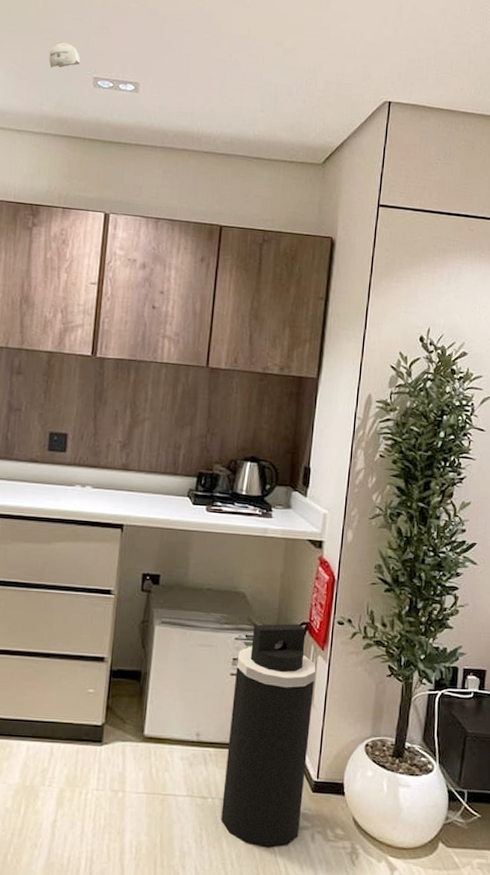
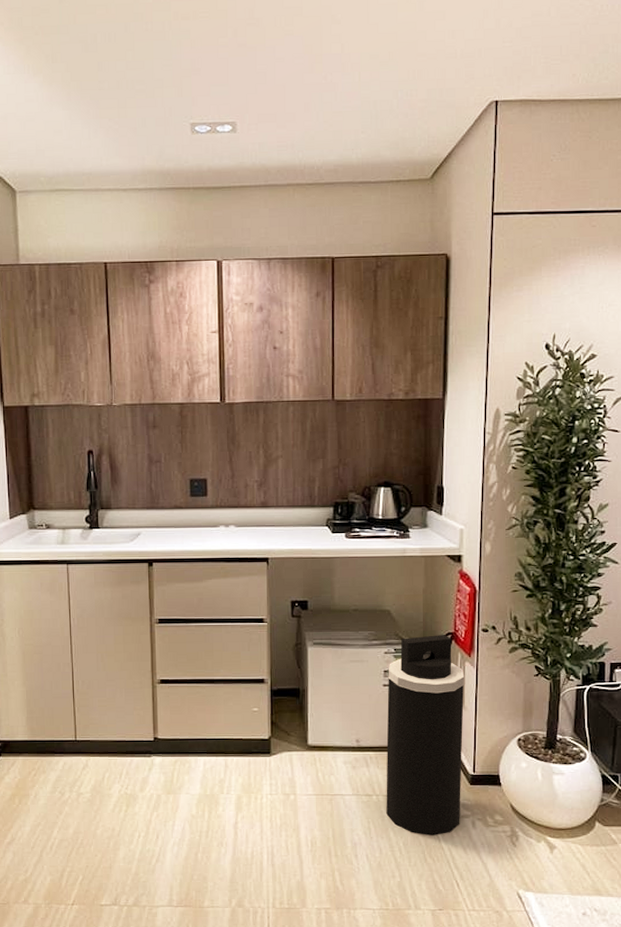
smoke detector: present [49,43,81,68] -> none [144,92,176,120]

